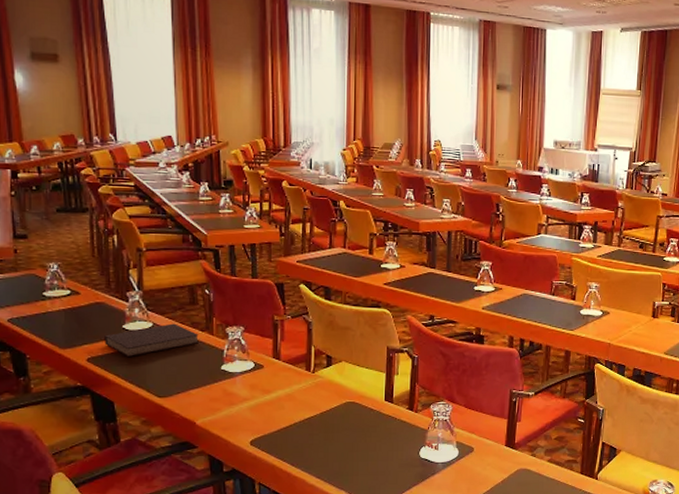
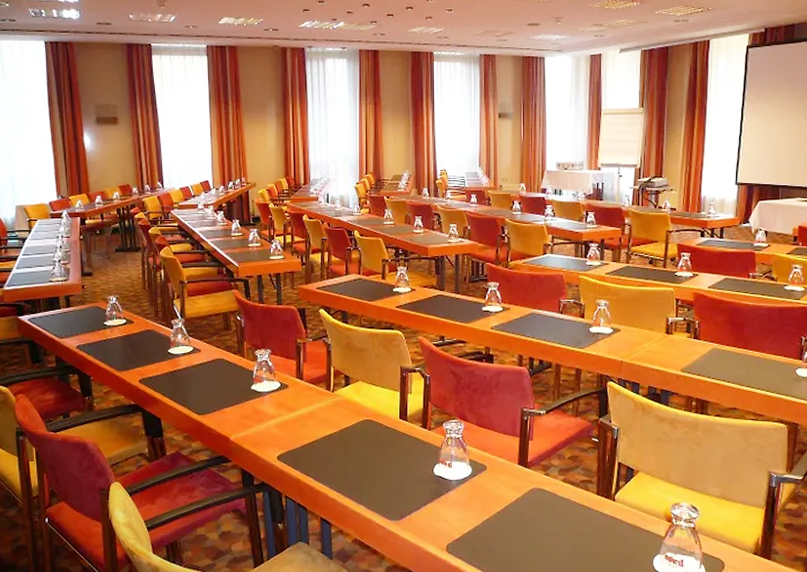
notebook: present [105,323,199,358] -> none [153,347,232,379]

